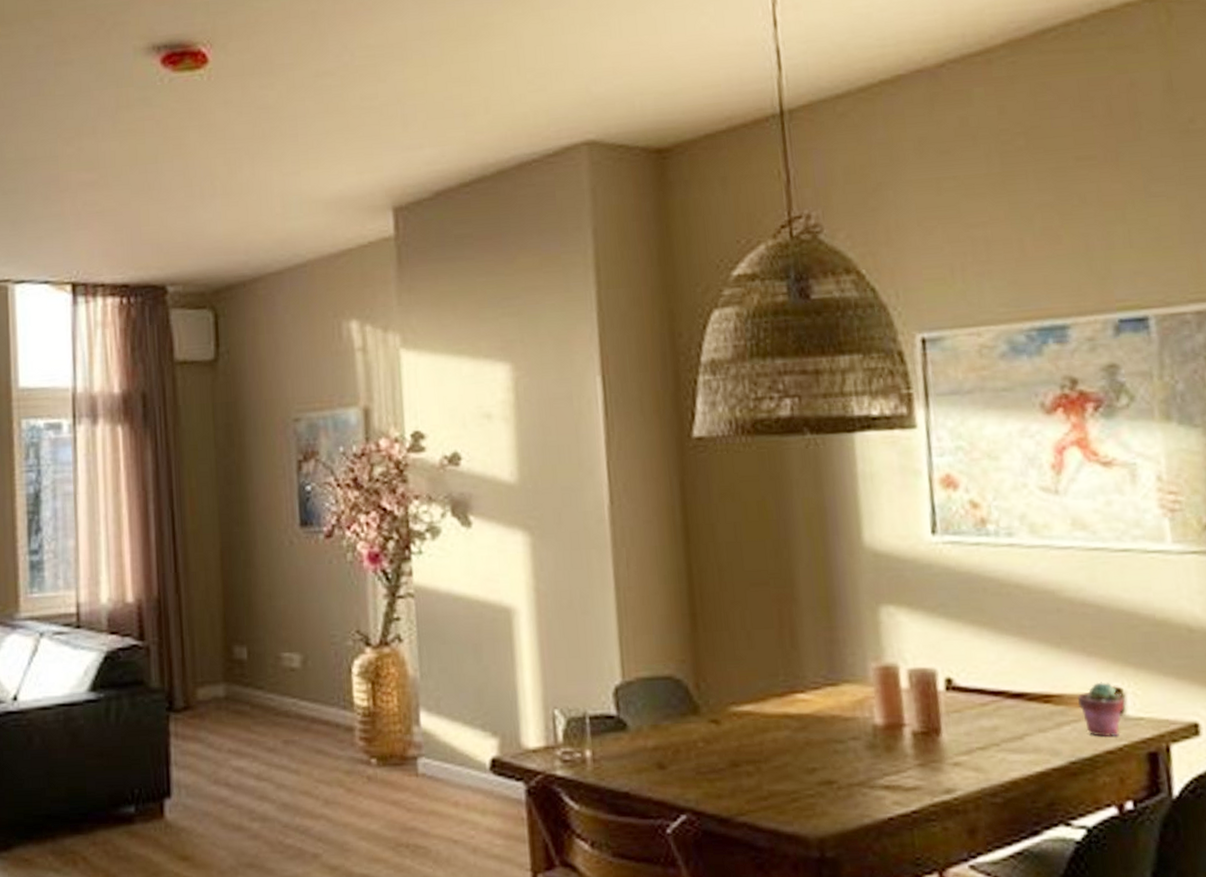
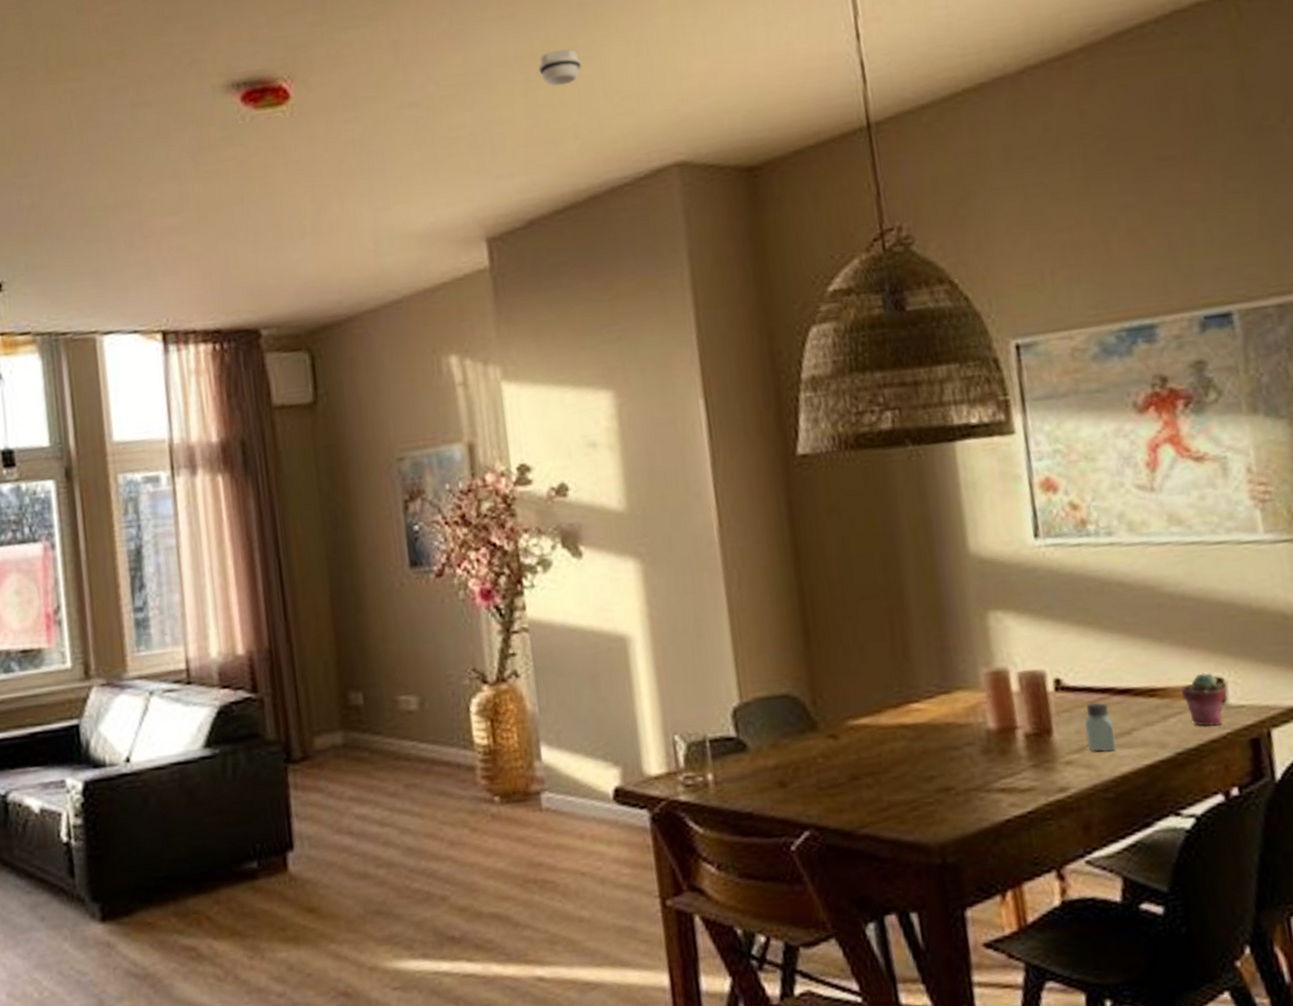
smoke detector: none [453,25,496,61] -> present [538,49,581,86]
saltshaker: none [975,705,1007,756] -> present [1085,703,1116,752]

